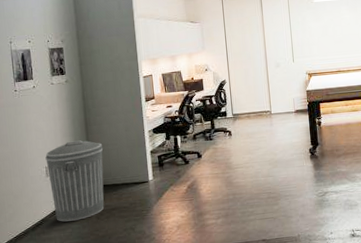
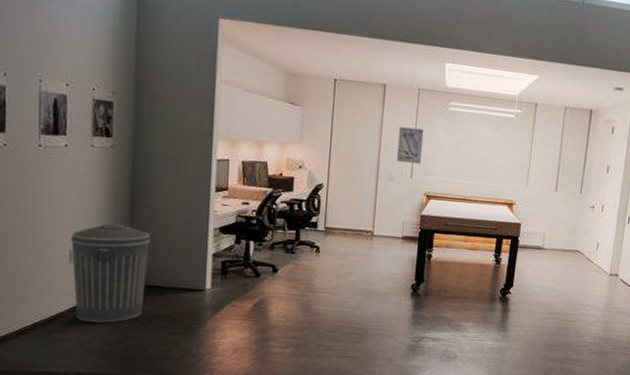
wall art: none [277,21,299,52] -> present [396,126,424,165]

